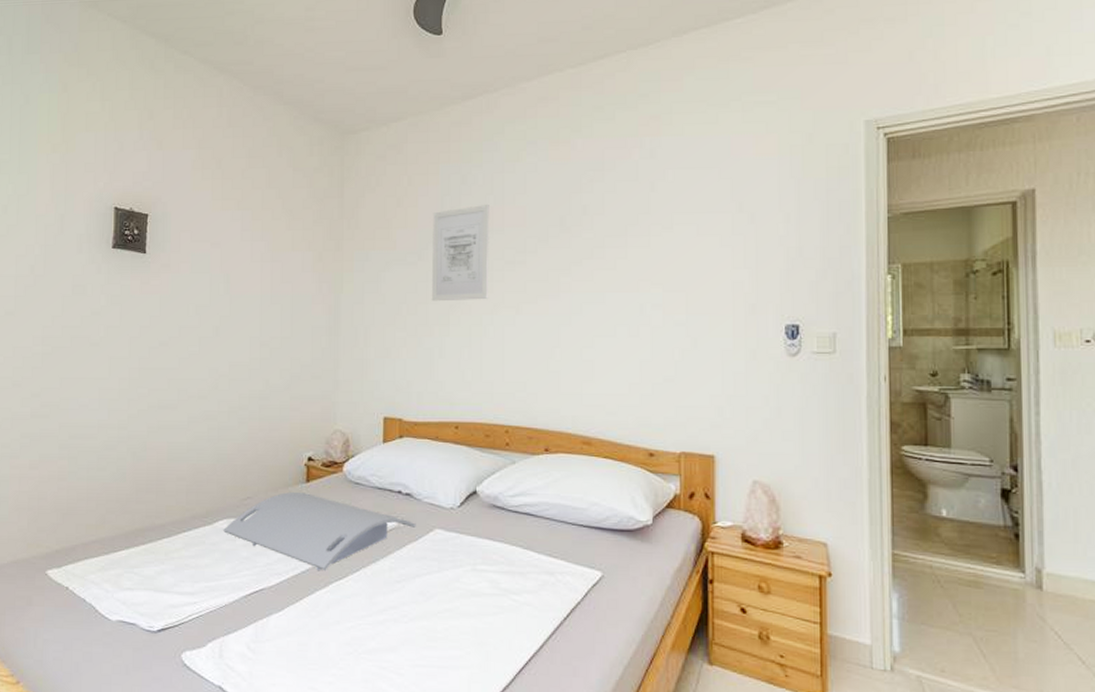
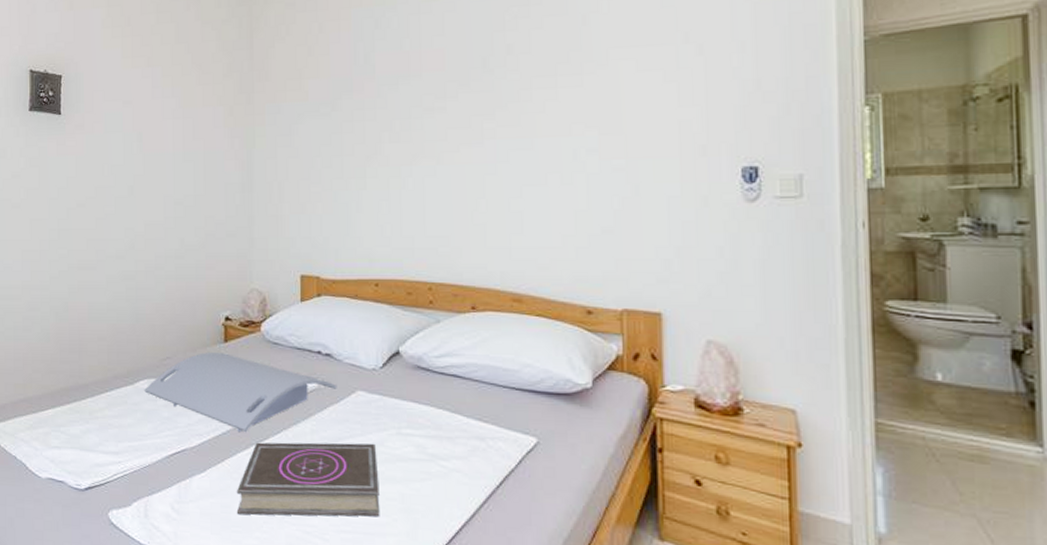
book: none [313,579,454,653] -> present [236,442,380,517]
wall art: present [431,205,489,302] -> none [345,49,407,154]

